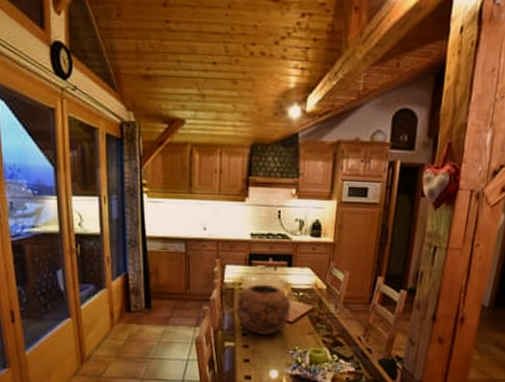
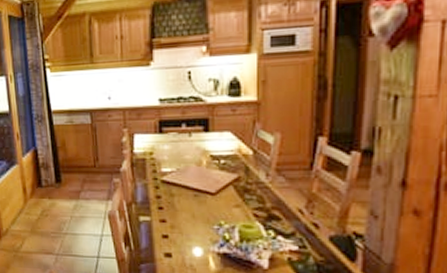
decorative bowl: present [235,284,292,335] -> none [149,152,212,208]

